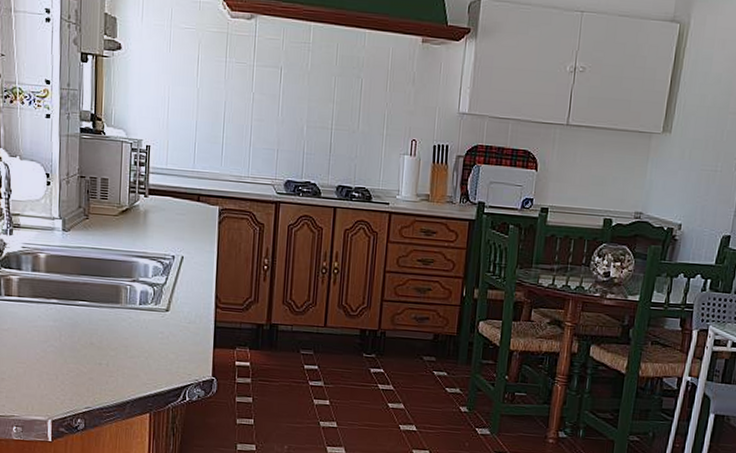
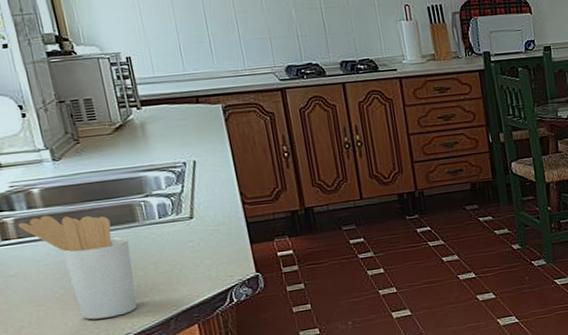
utensil holder: none [21,280,109,389] -> present [18,215,138,320]

